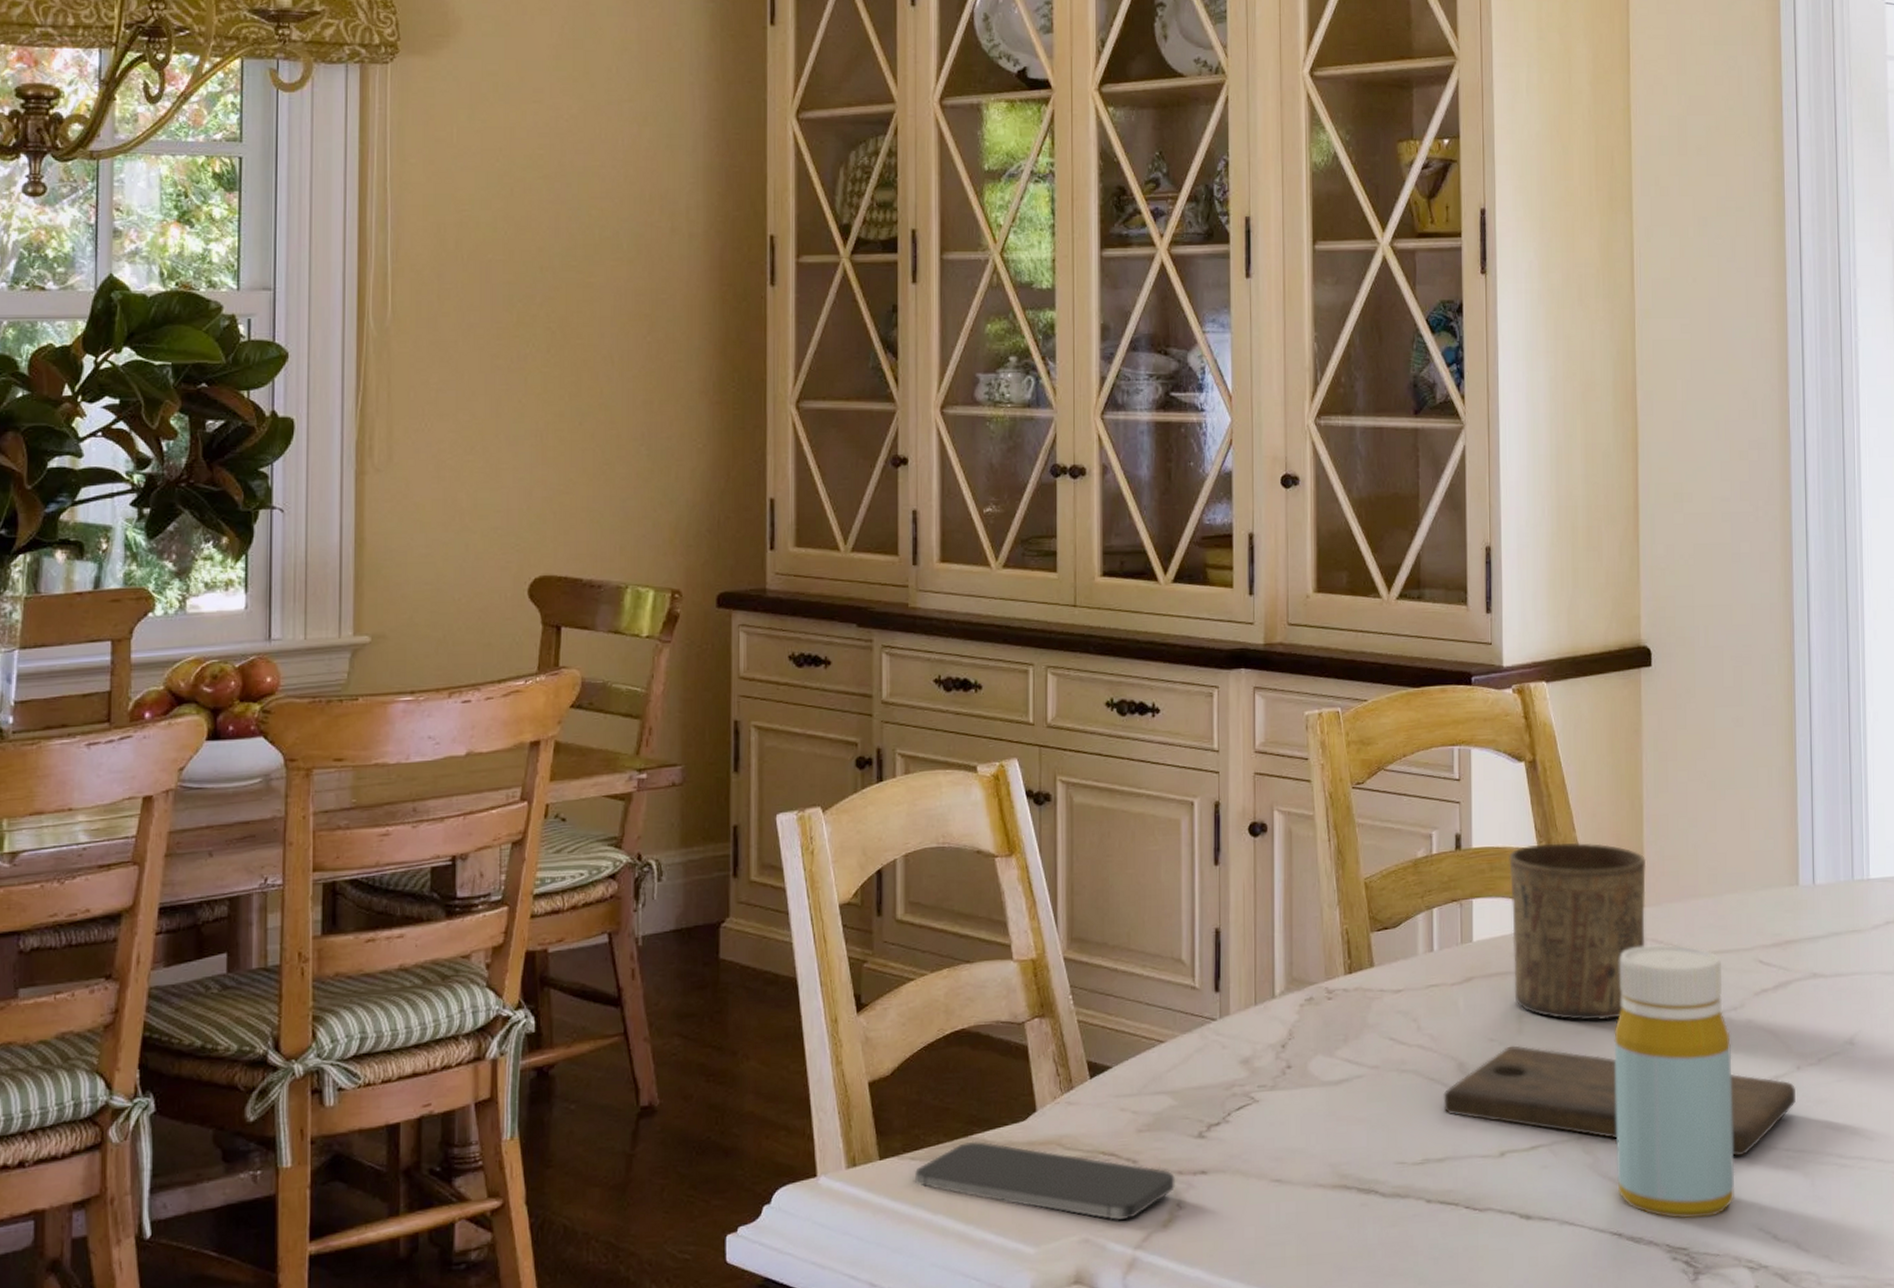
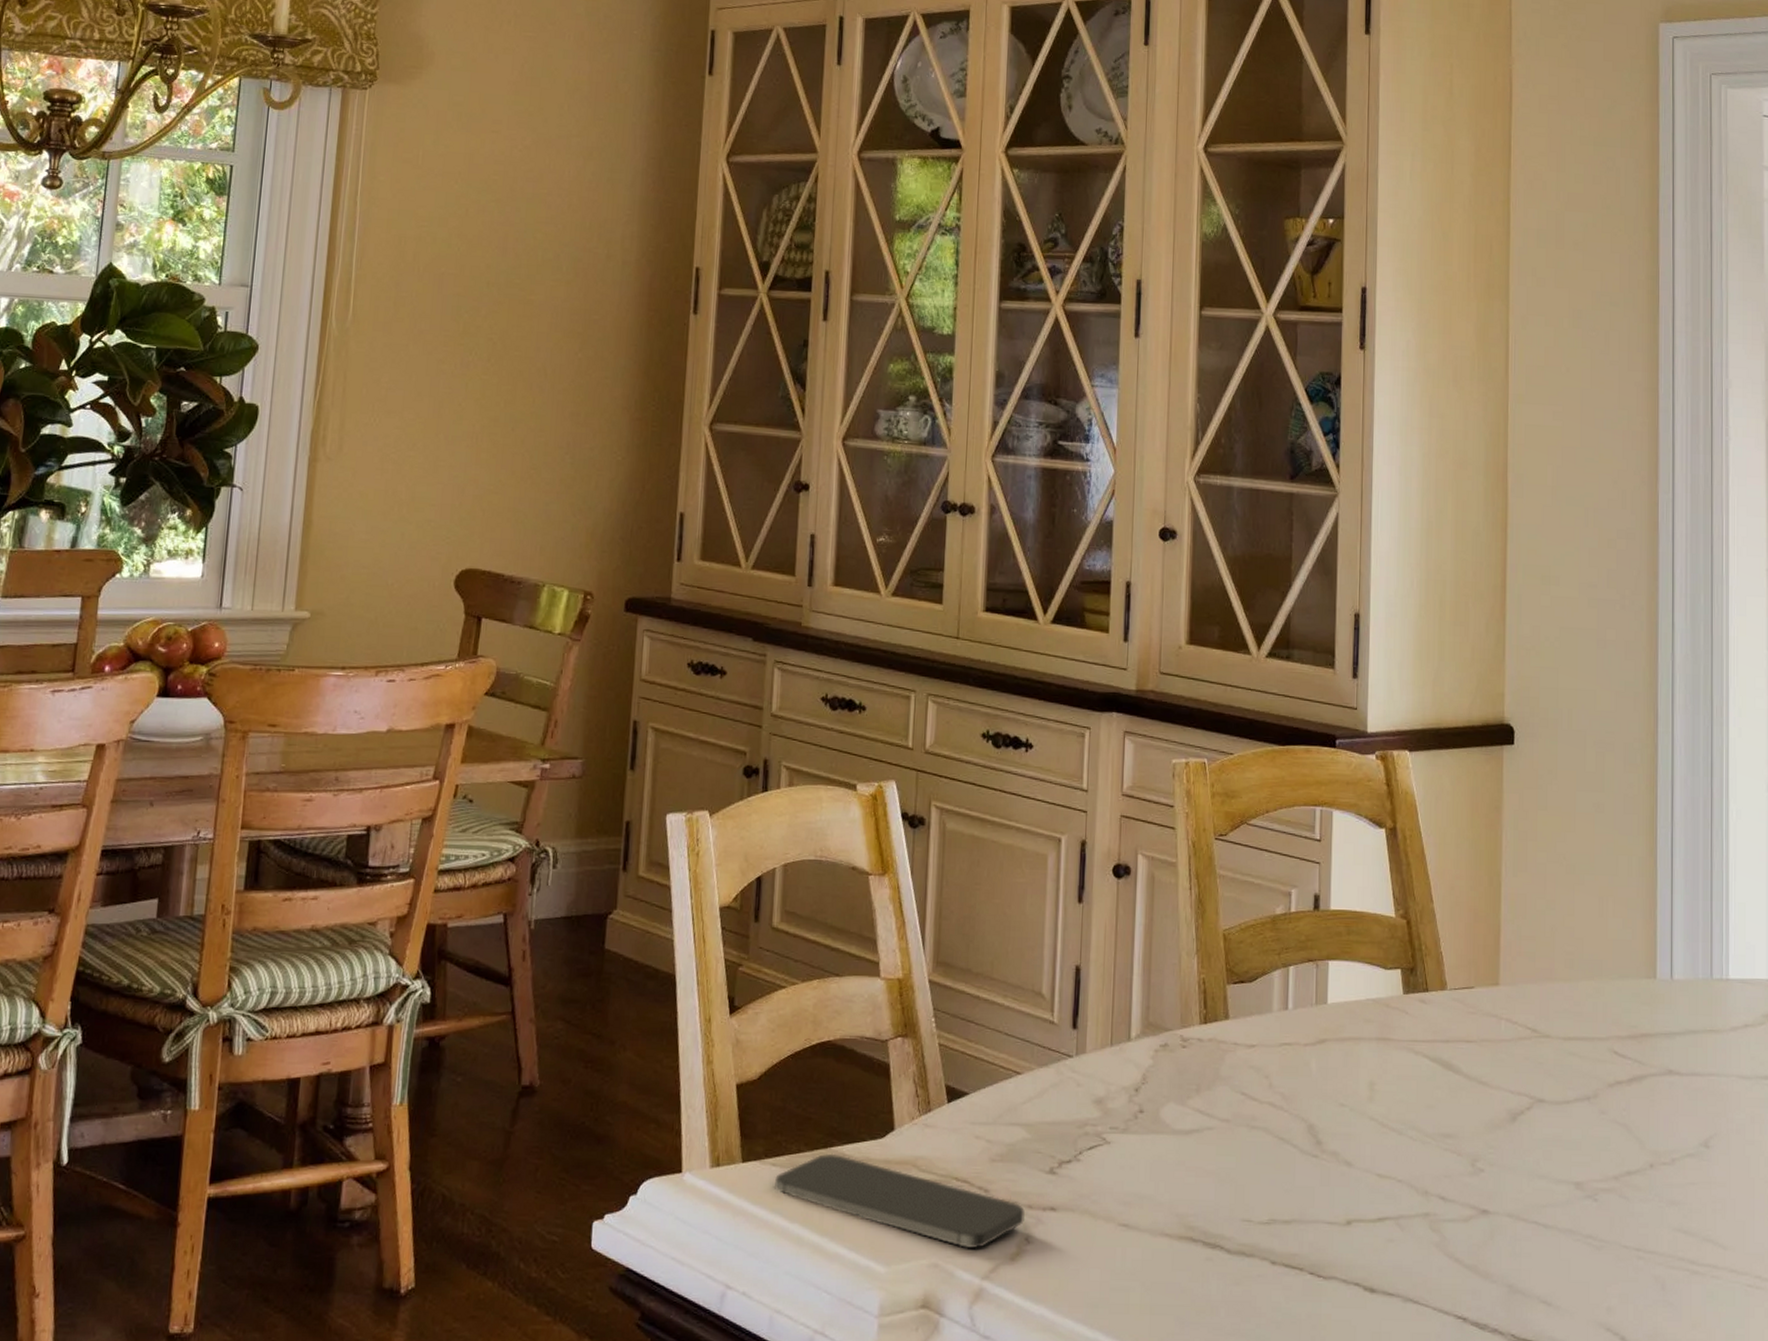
cutting board: present [1443,1045,1796,1157] -> none [1292,1113,1648,1251]
cup: present [1509,842,1647,1021] -> none [1366,912,1503,1096]
bottle: present [1613,944,1735,1219] -> none [1463,1023,1584,1311]

